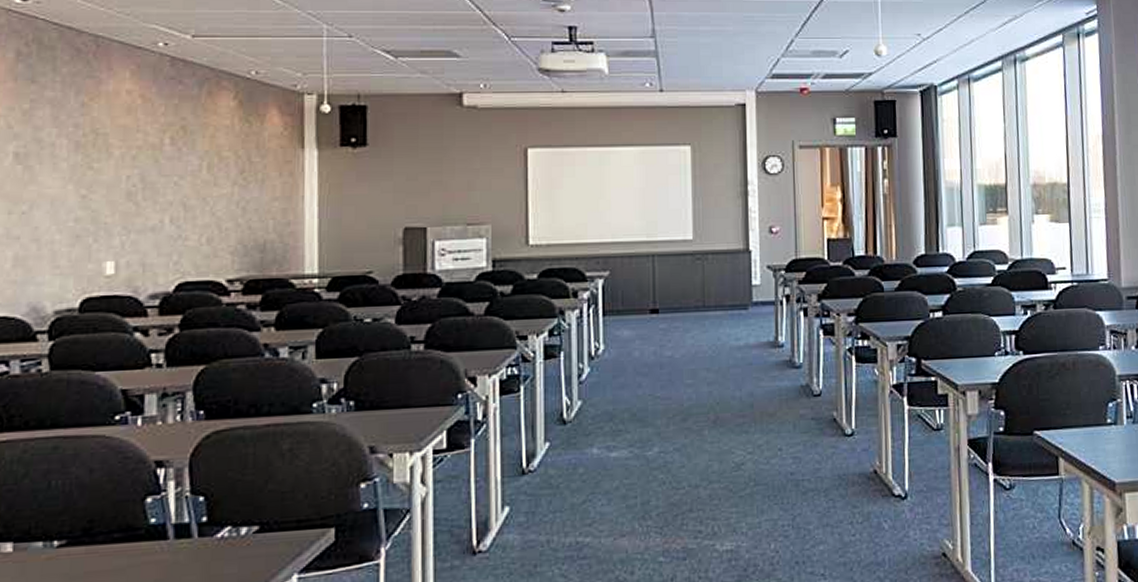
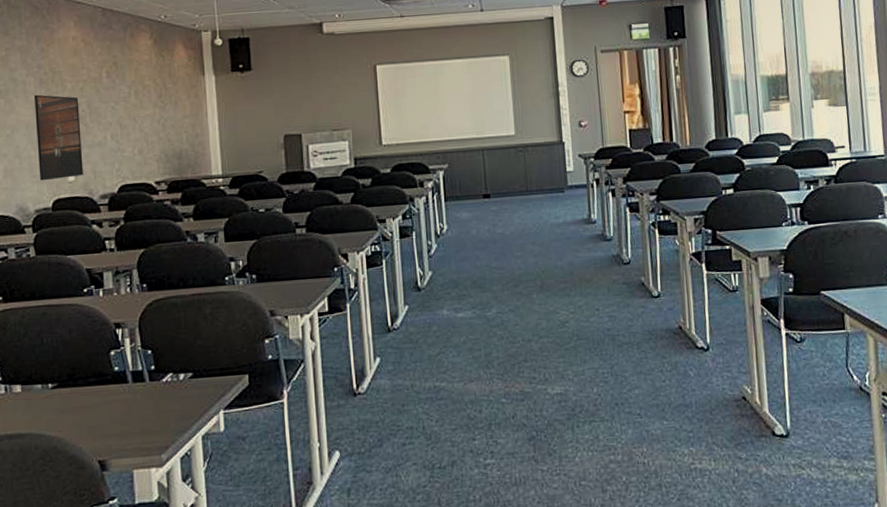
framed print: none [64,161,129,274] -> present [34,94,83,181]

